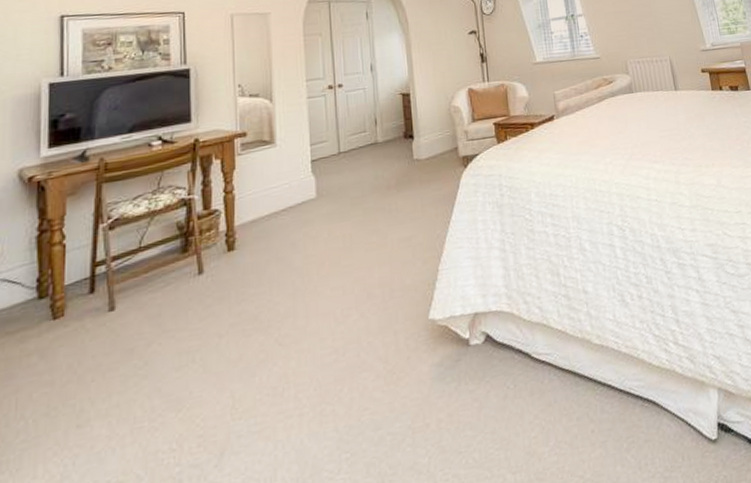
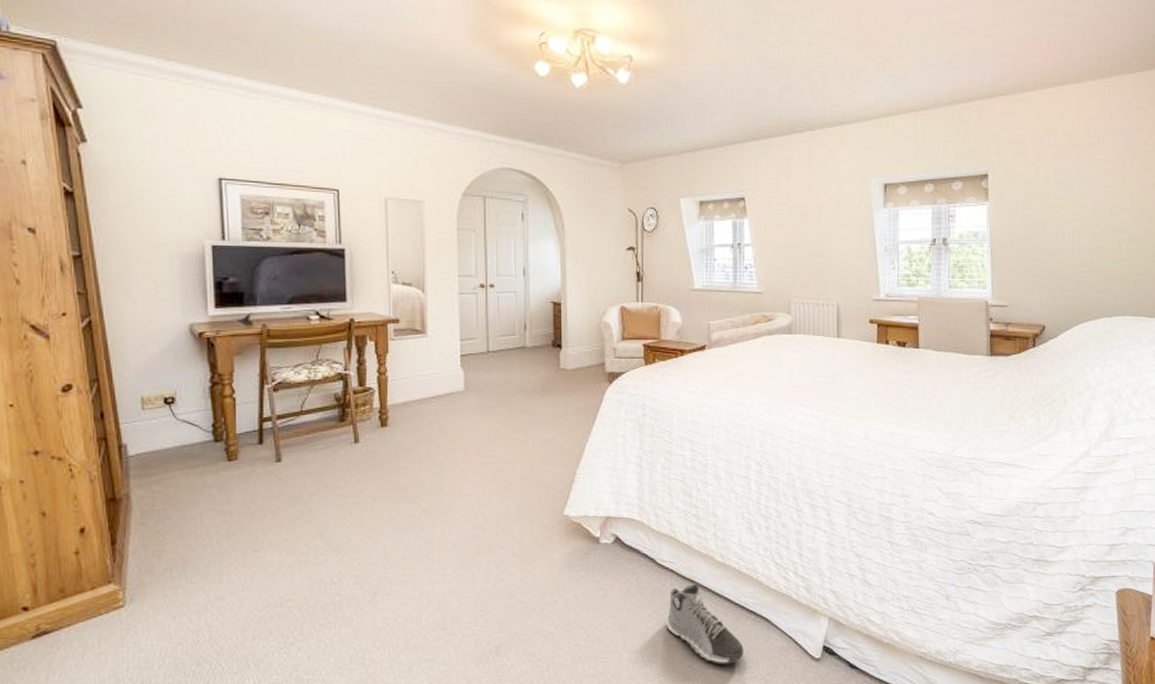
sneaker: none [549,374,637,469] -> present [666,583,744,665]

